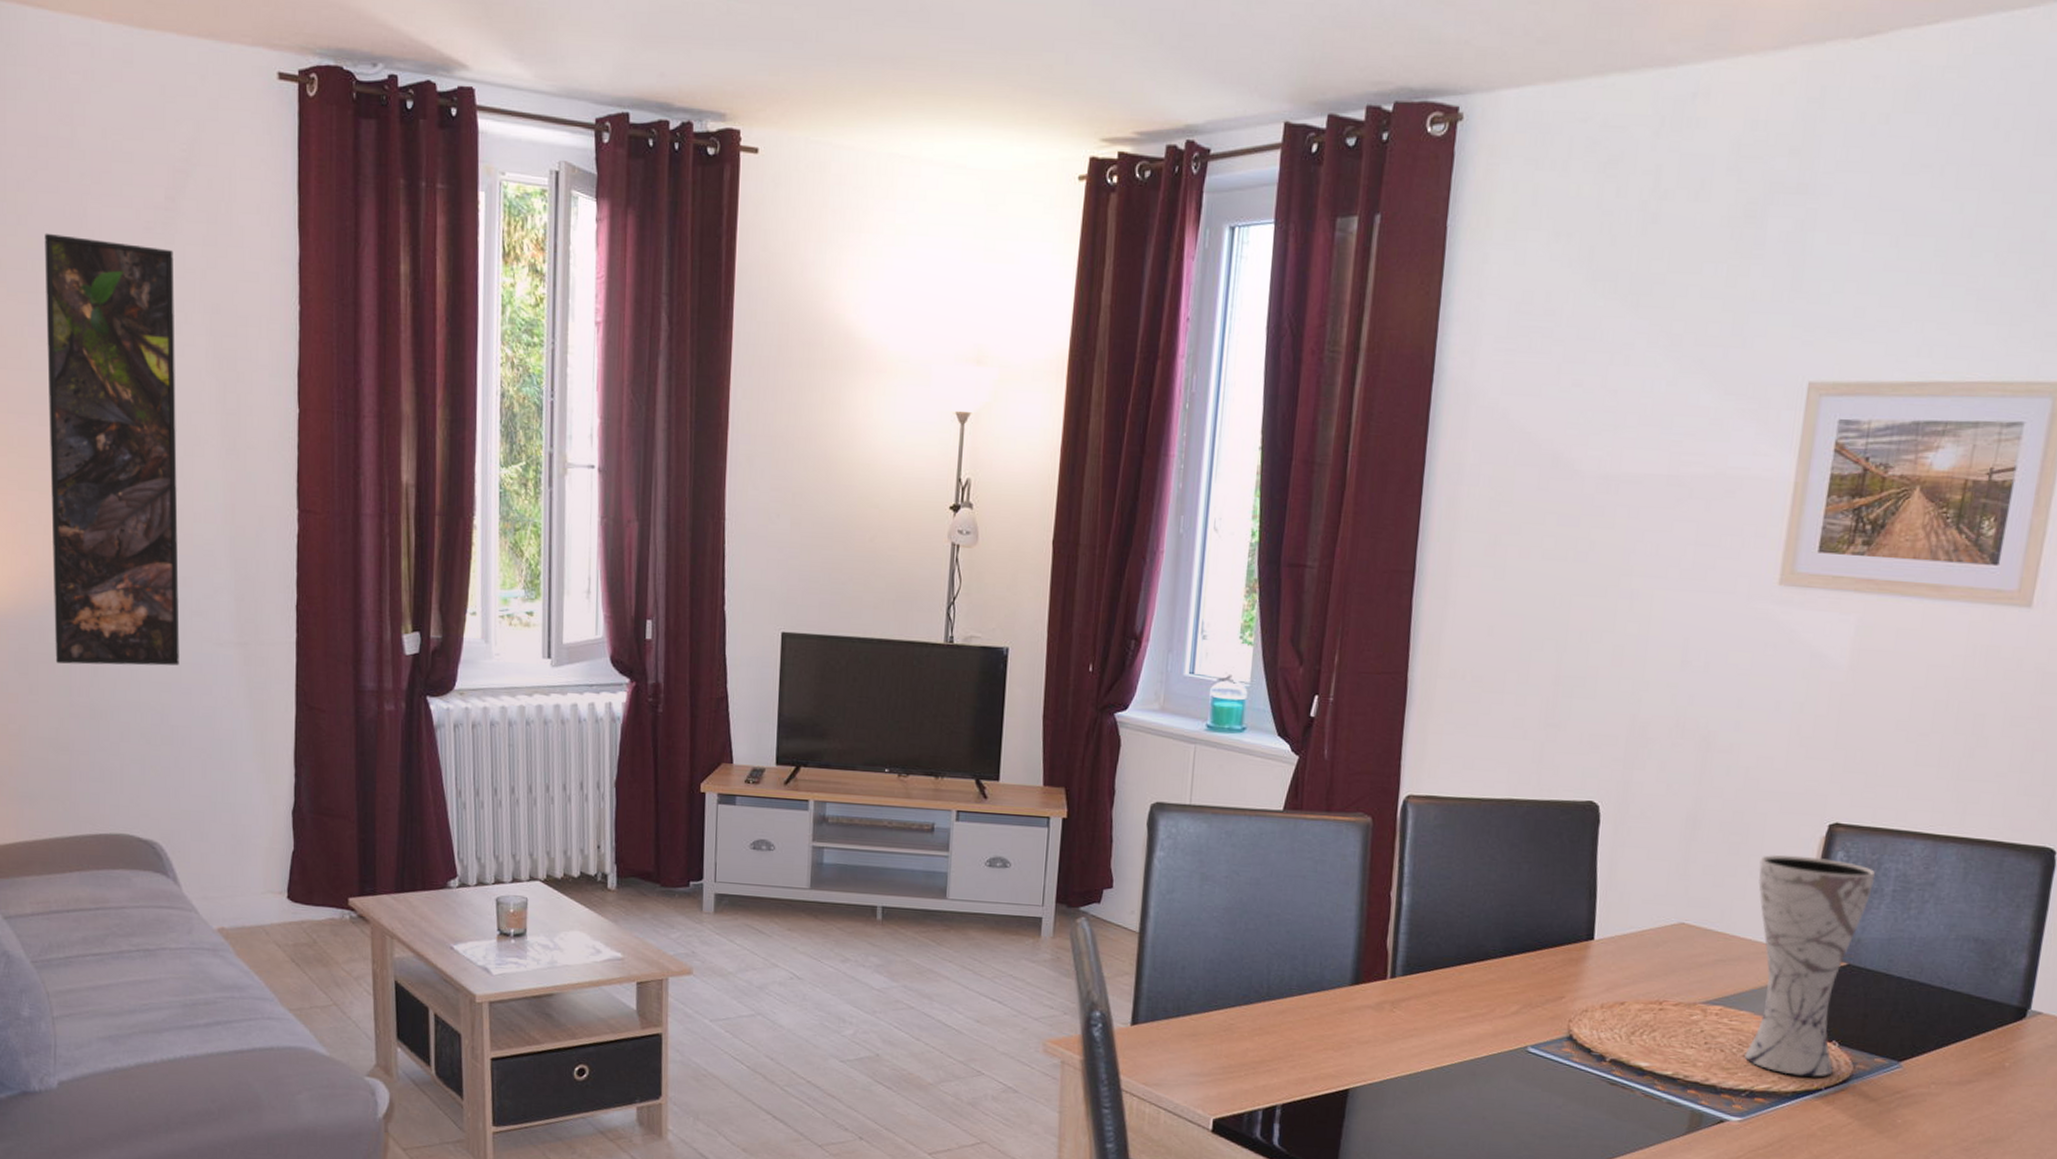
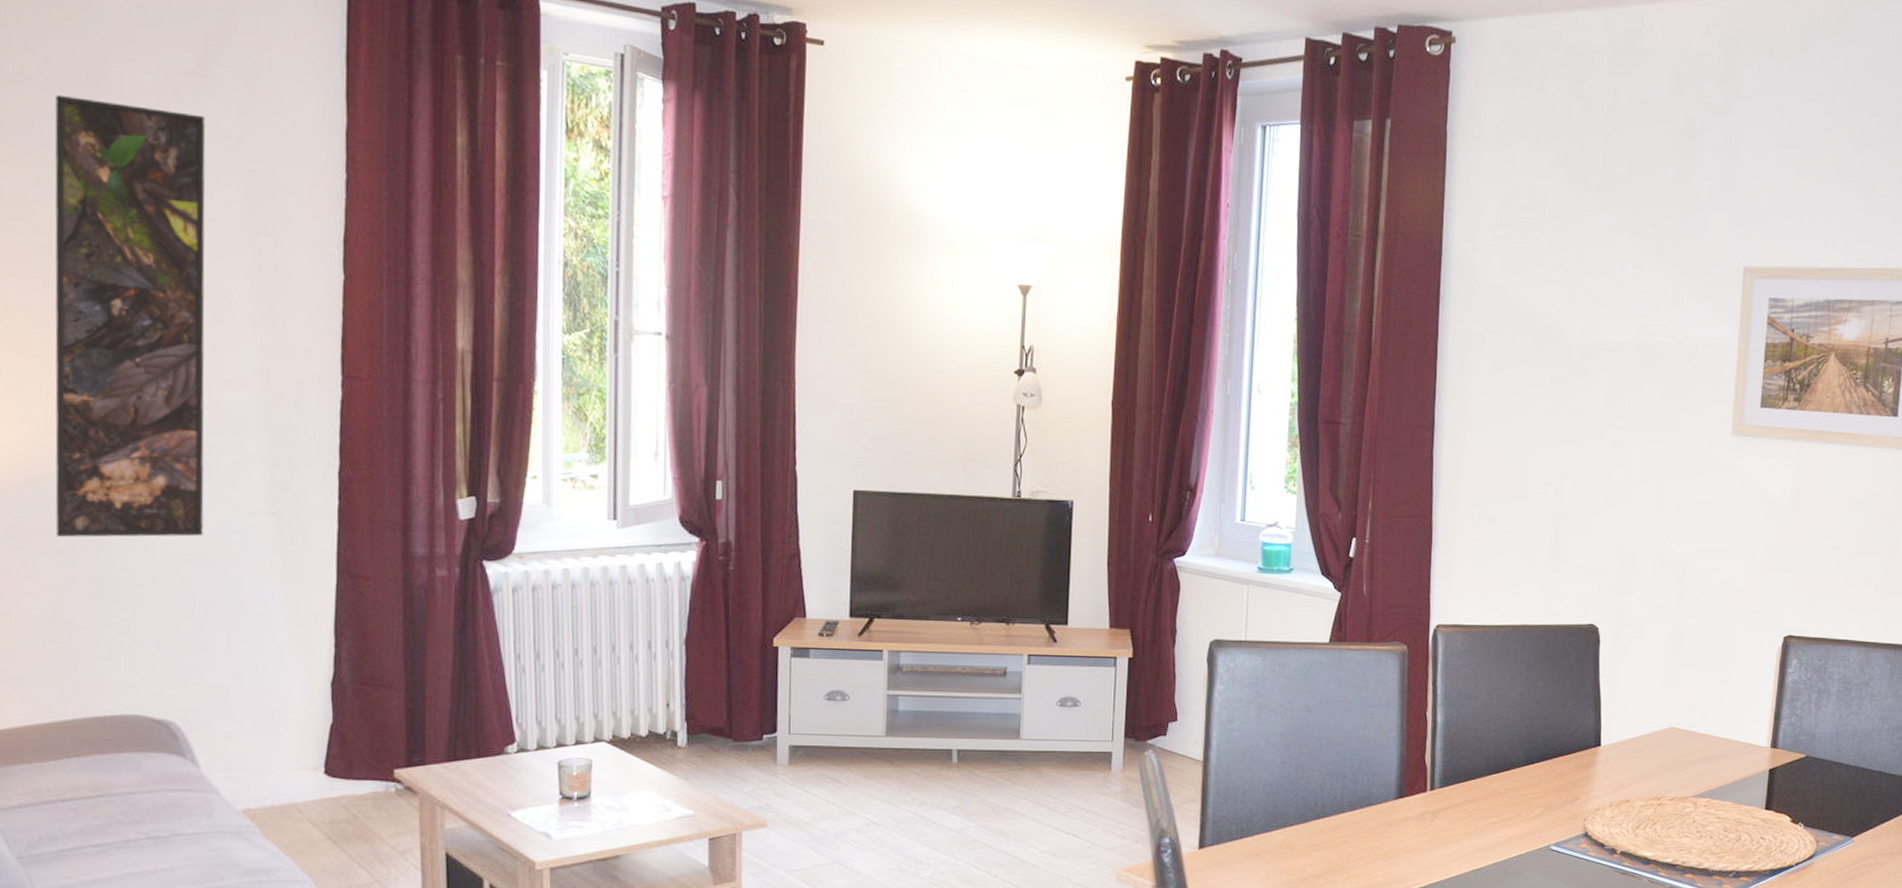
vase: present [1744,855,1875,1077] -> none [1730,664,1823,855]

